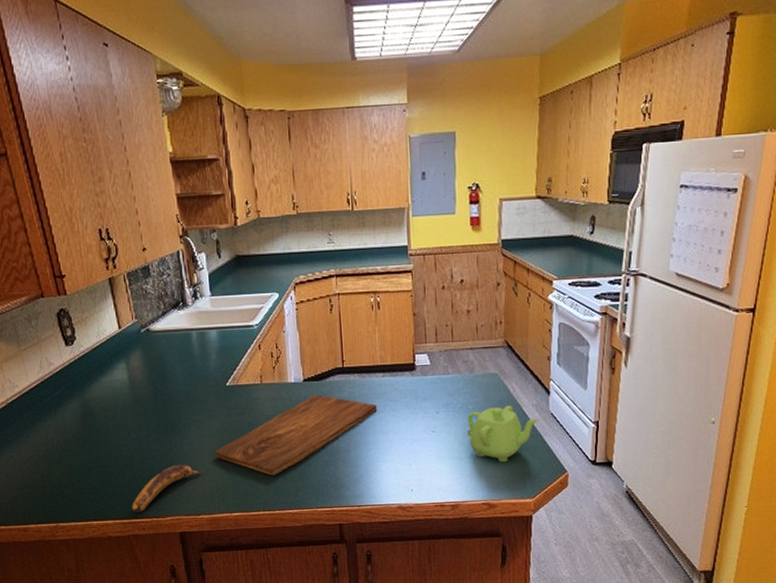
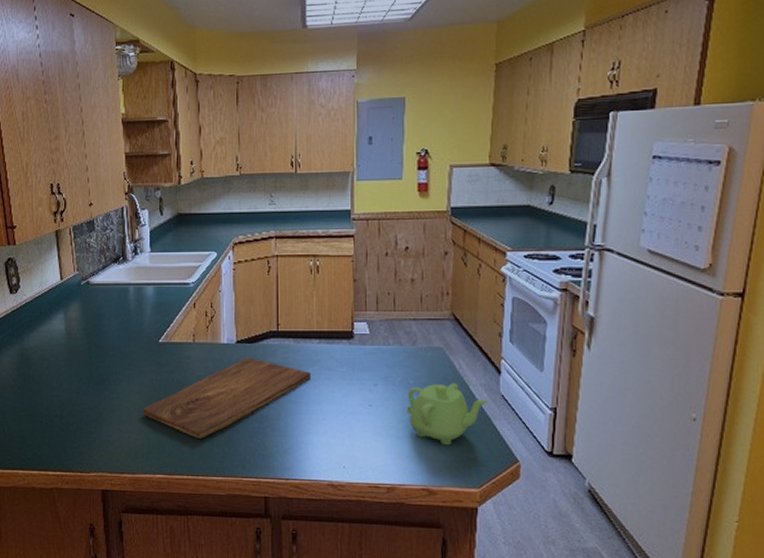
banana: present [132,464,201,512] -> none [58,419,128,465]

